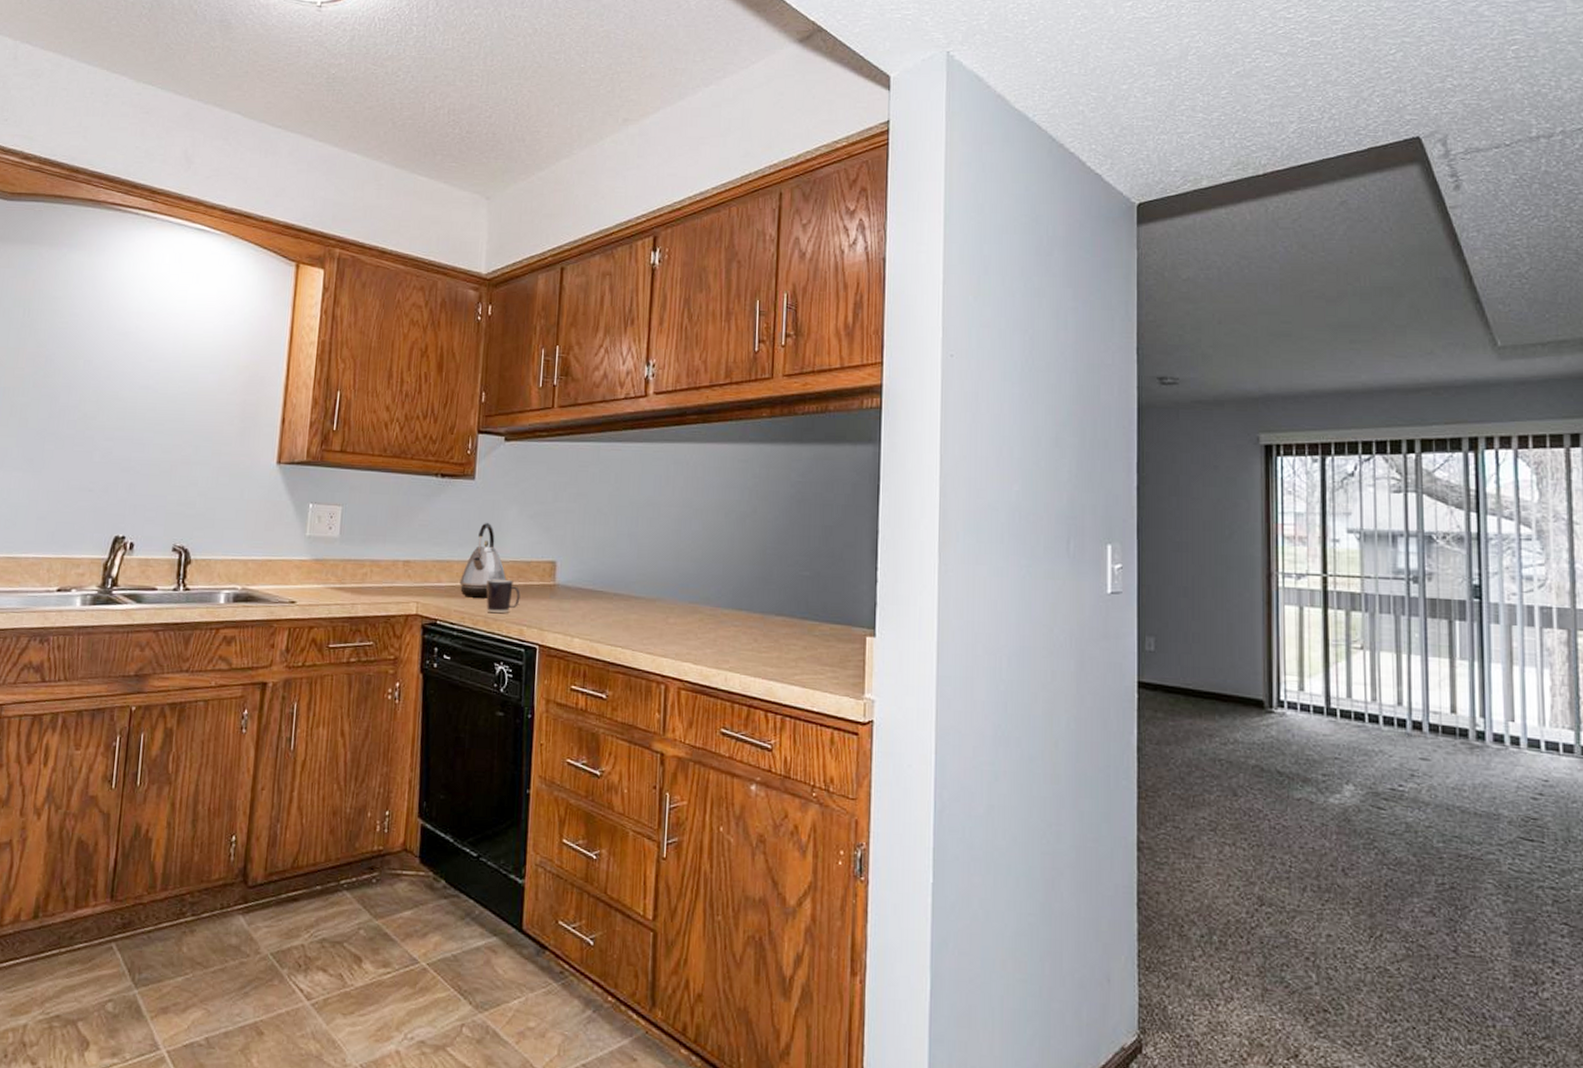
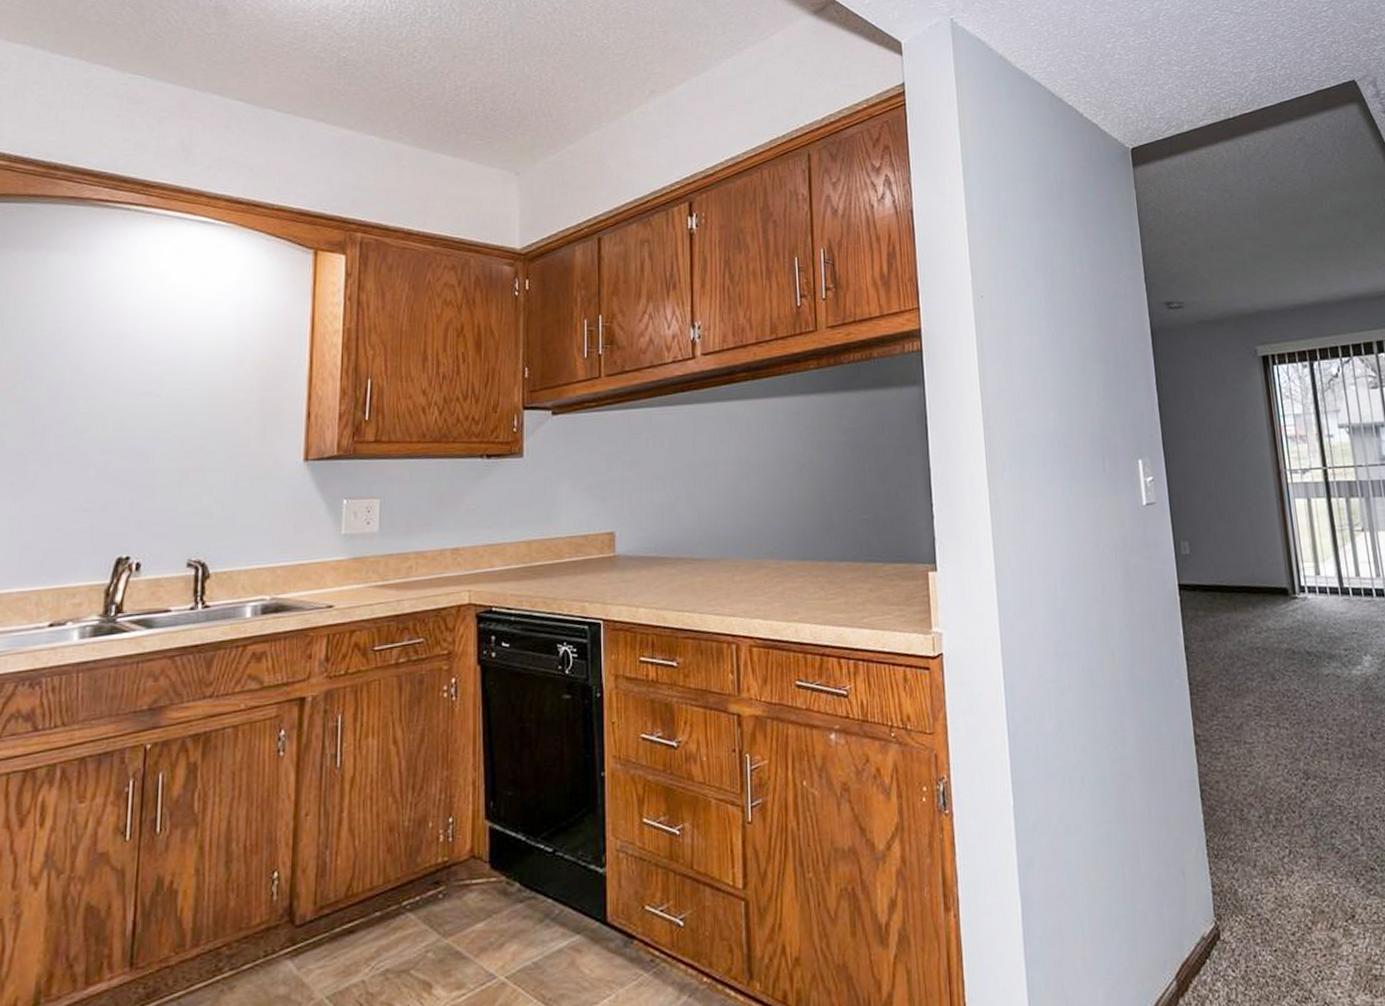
kettle: present [459,522,507,598] -> none [514,499,564,579]
mug: present [486,579,521,614] -> none [543,557,580,593]

